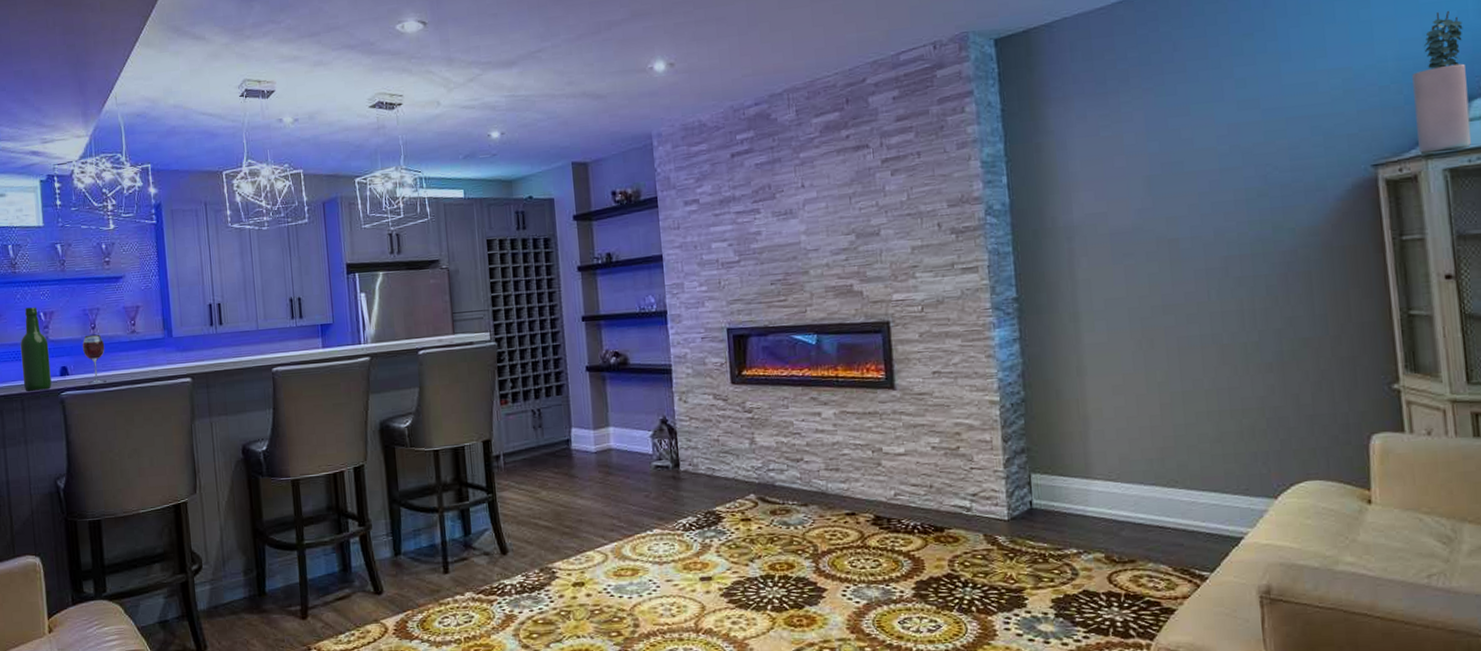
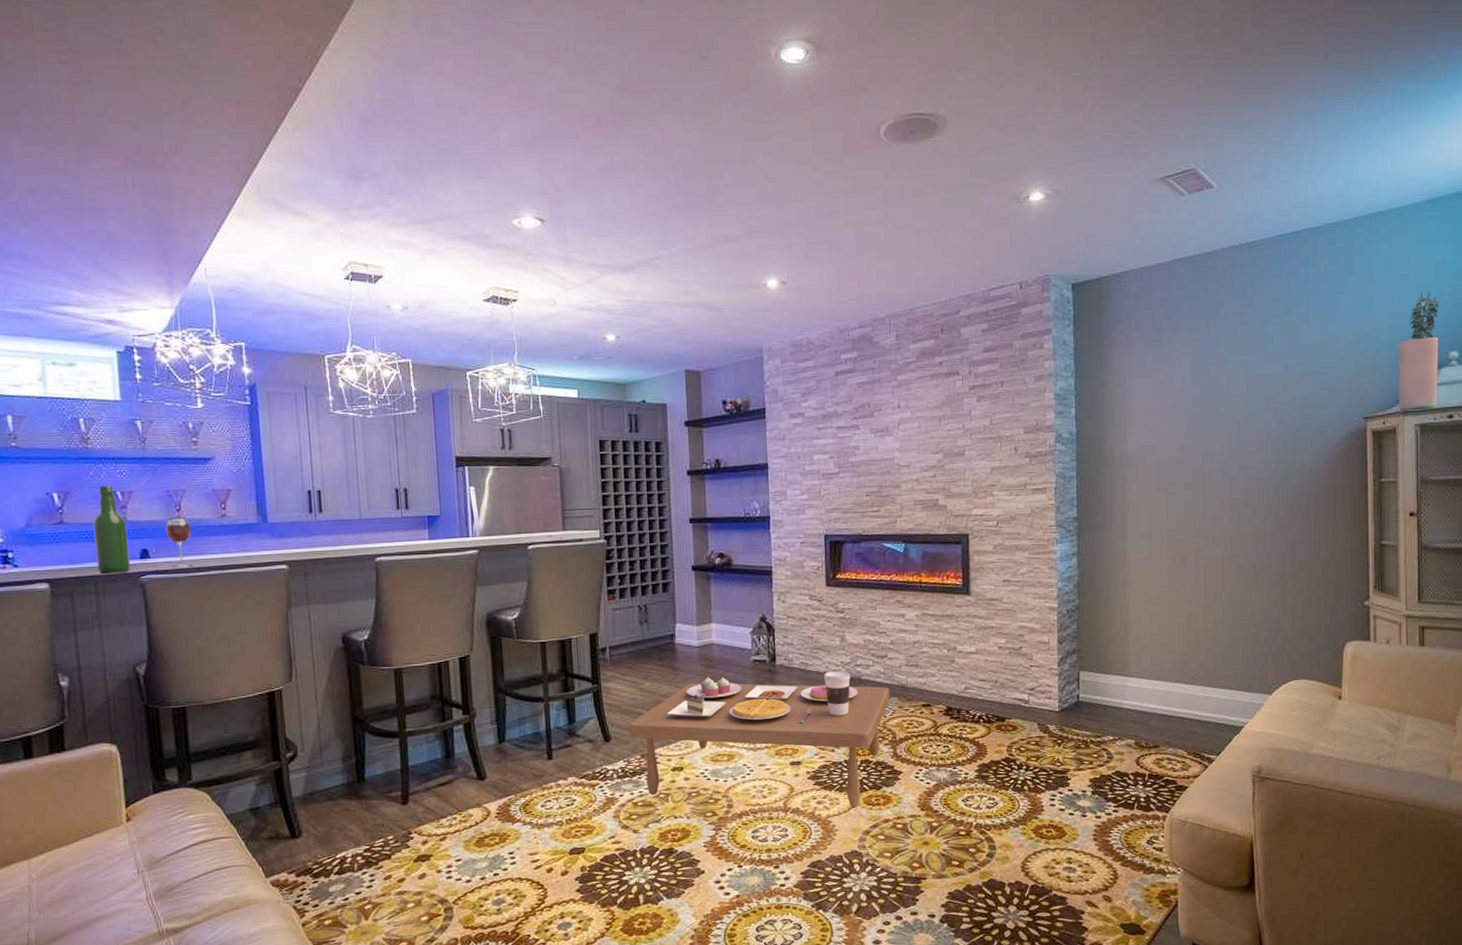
coffee table: none [525,476,809,630] -> present [628,671,890,808]

